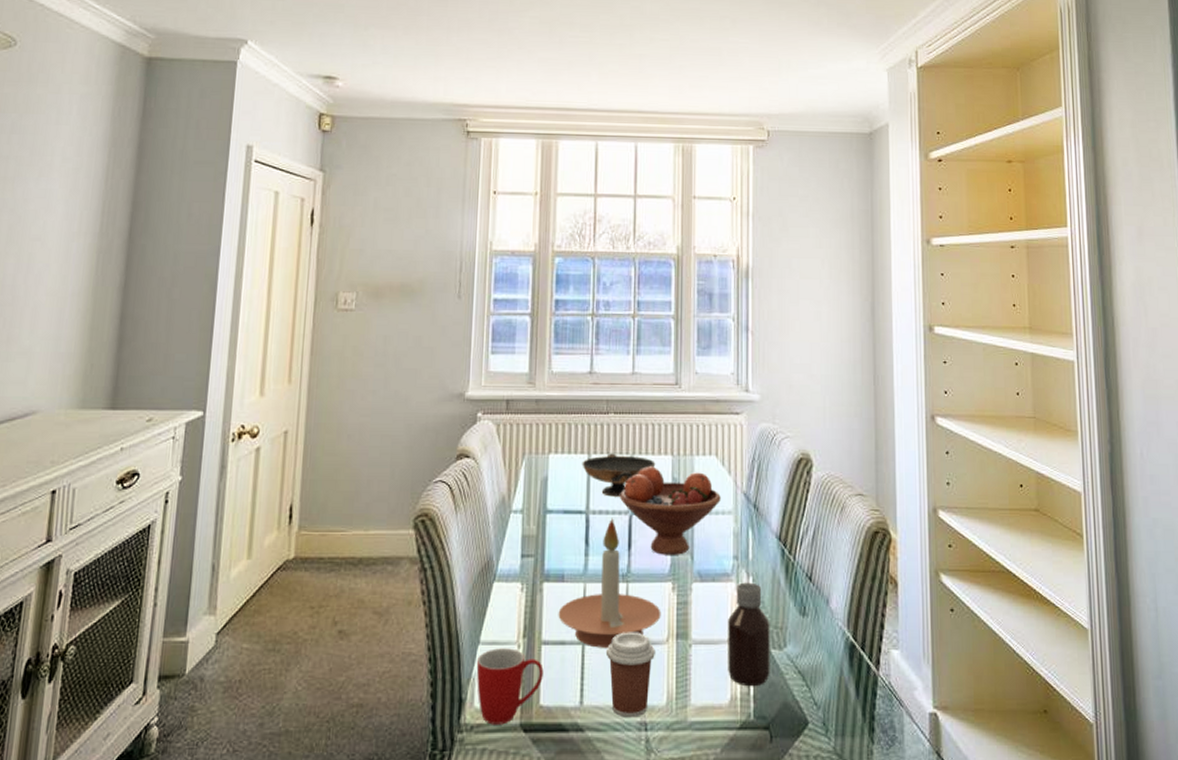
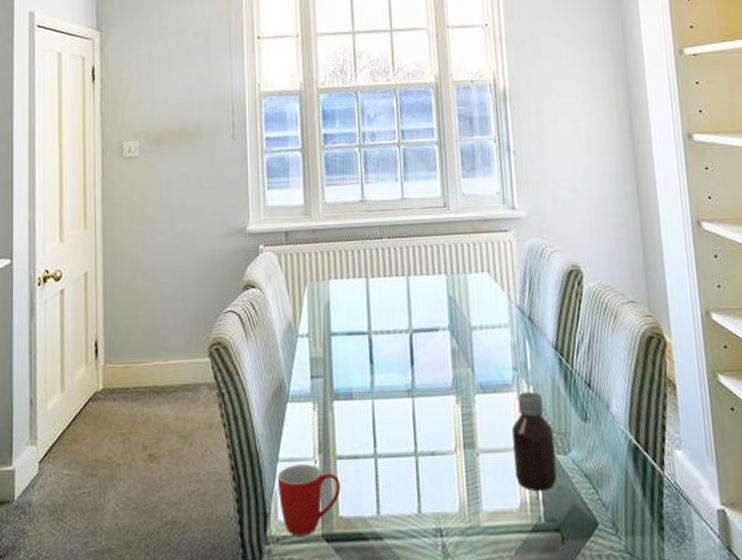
candle holder: present [558,518,661,648] -> none [349,337,448,460]
decorative bowl: present [582,453,656,497] -> none [361,276,431,317]
coffee cup: present [605,632,655,718] -> none [397,444,445,525]
fruit bowl: present [620,466,721,555] -> none [399,286,496,370]

